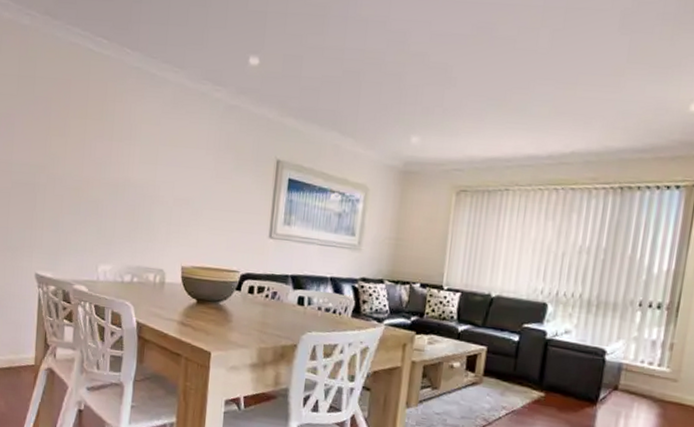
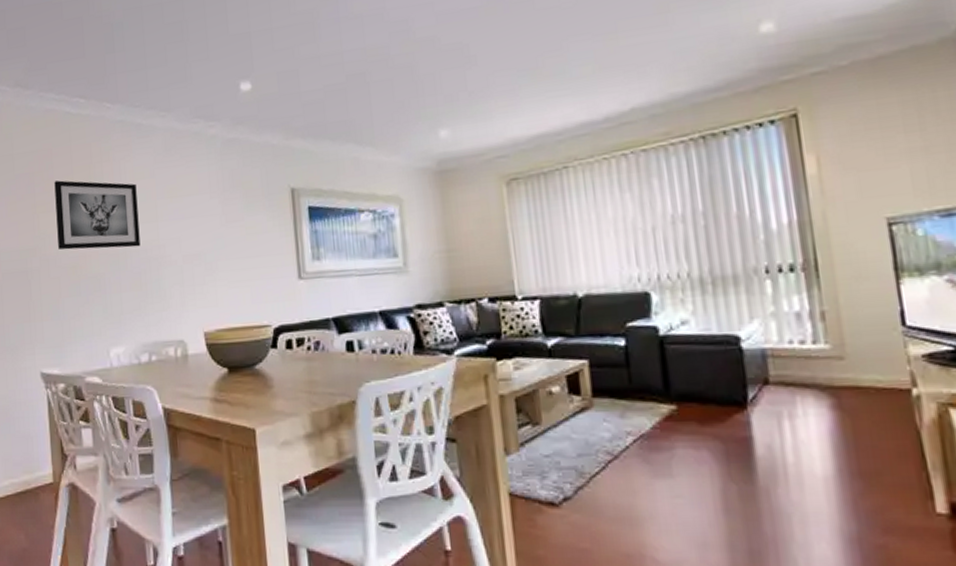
wall art: none [65,110,143,183] -> present [54,180,141,250]

